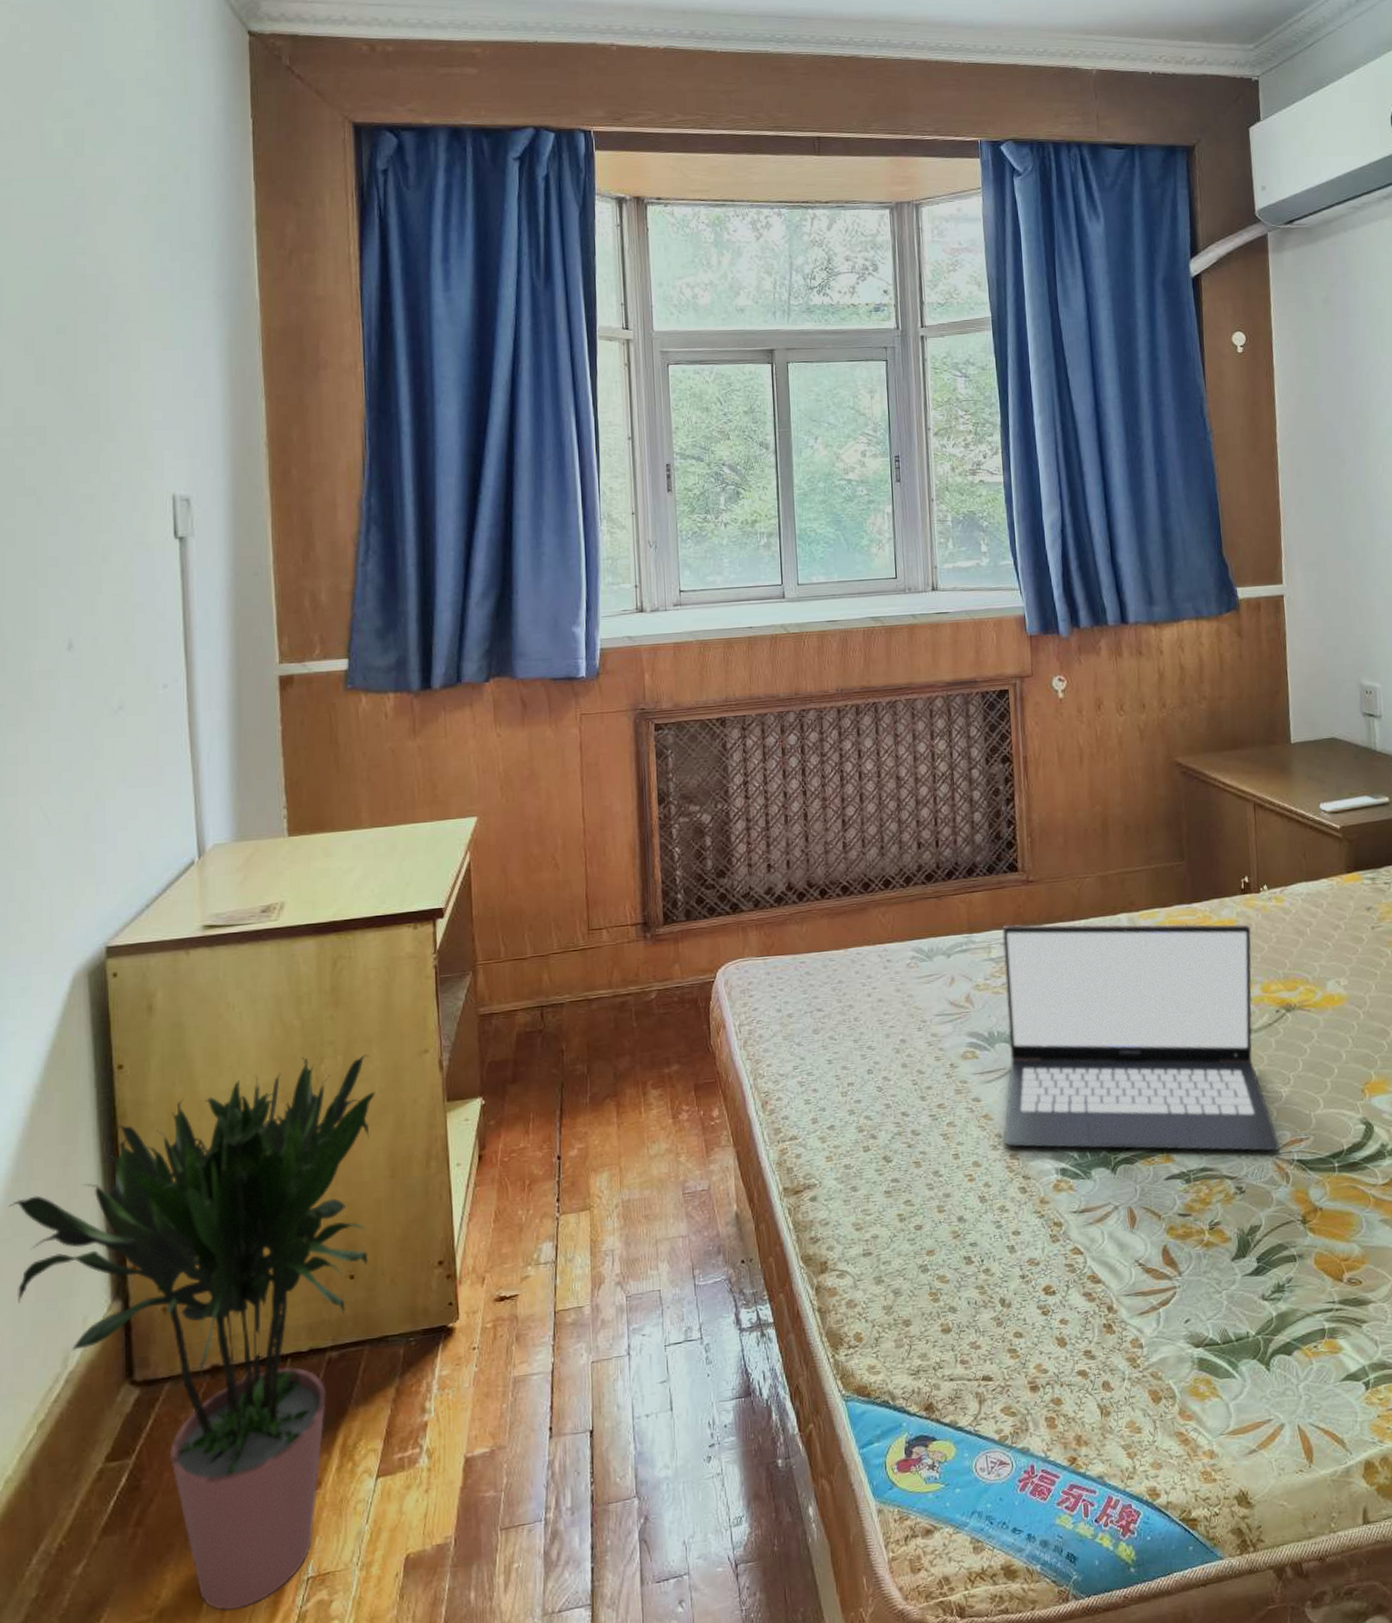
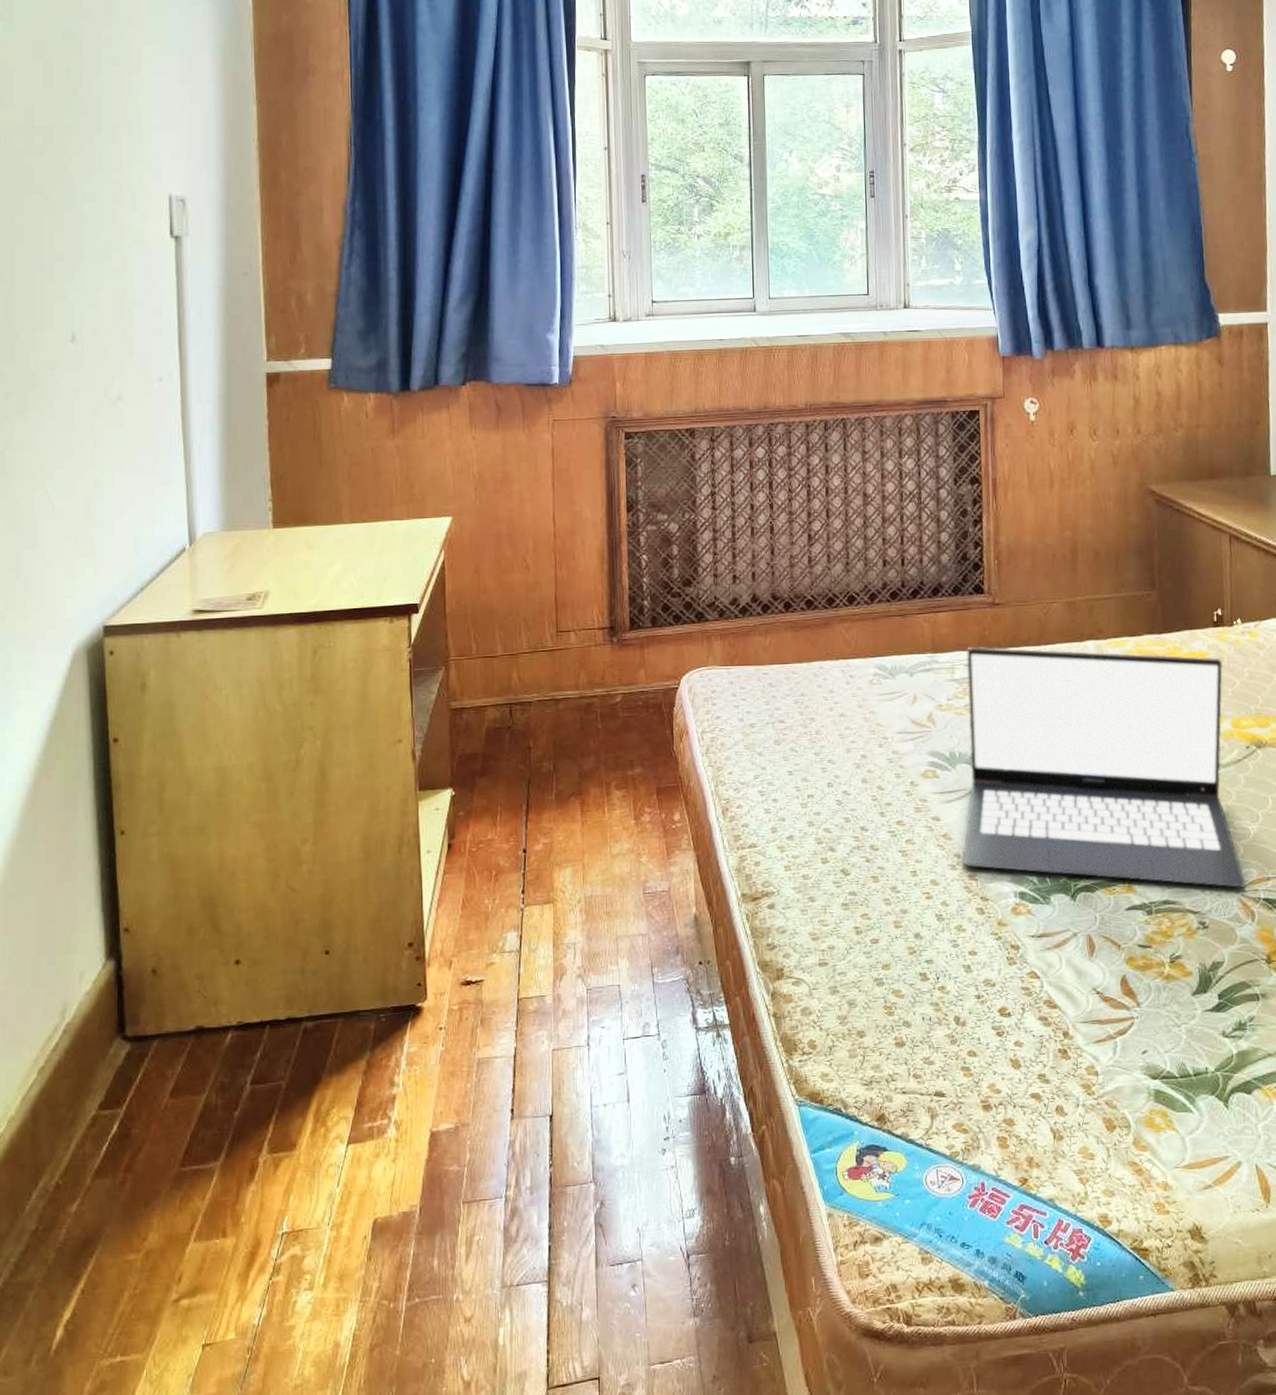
potted plant: present [9,1054,376,1610] -> none [13,739,352,1257]

